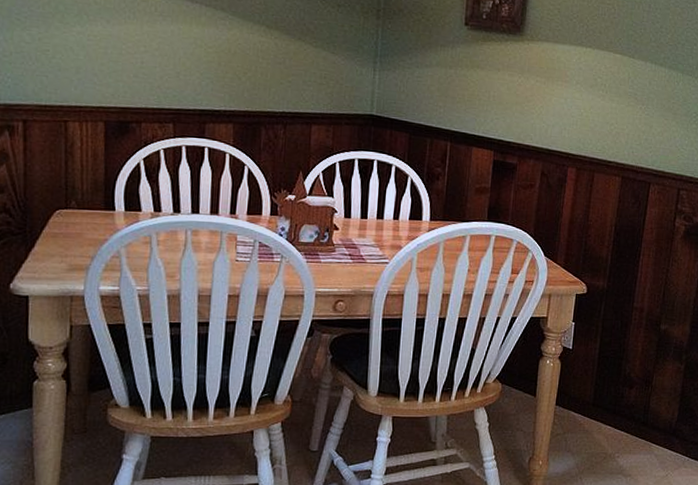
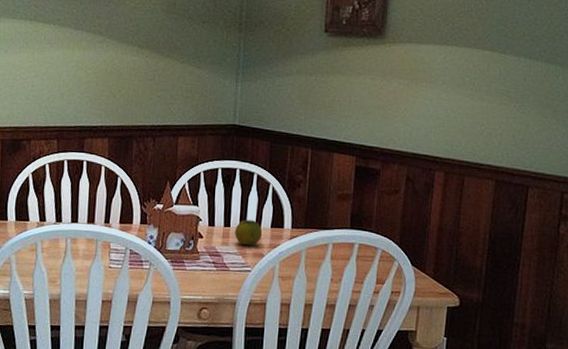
fruit: none [371,212,401,238] -> present [234,220,263,246]

